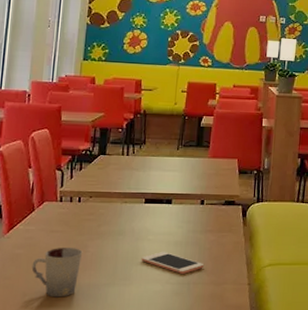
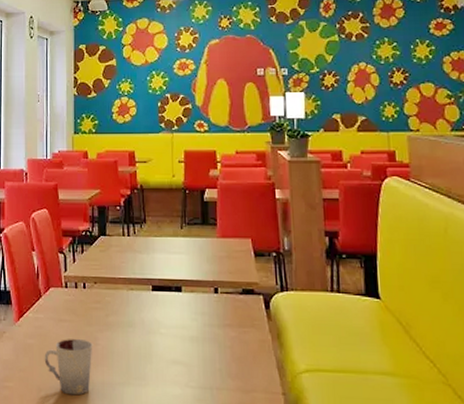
cell phone: present [141,252,205,274] -> none [155,348,227,376]

